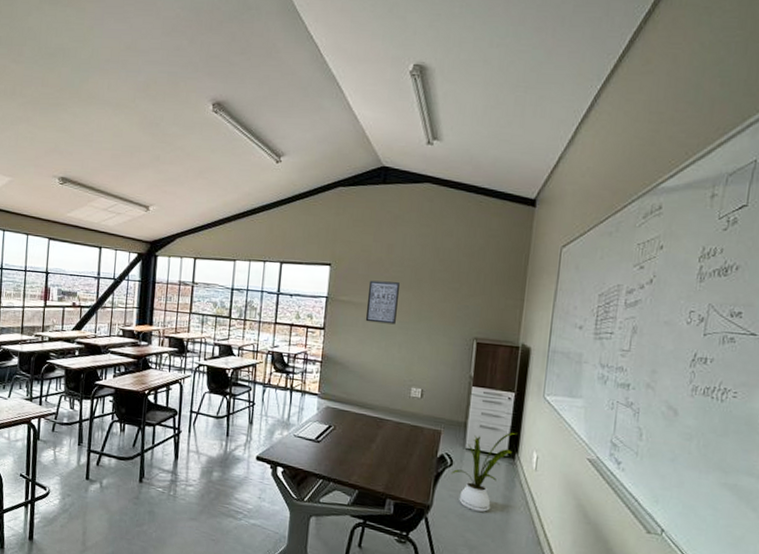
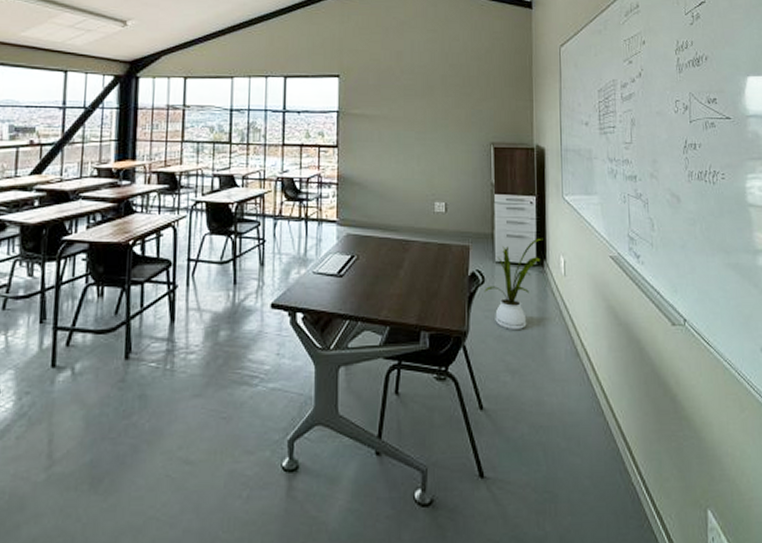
wall art: present [365,280,401,325] -> none [380,90,413,136]

